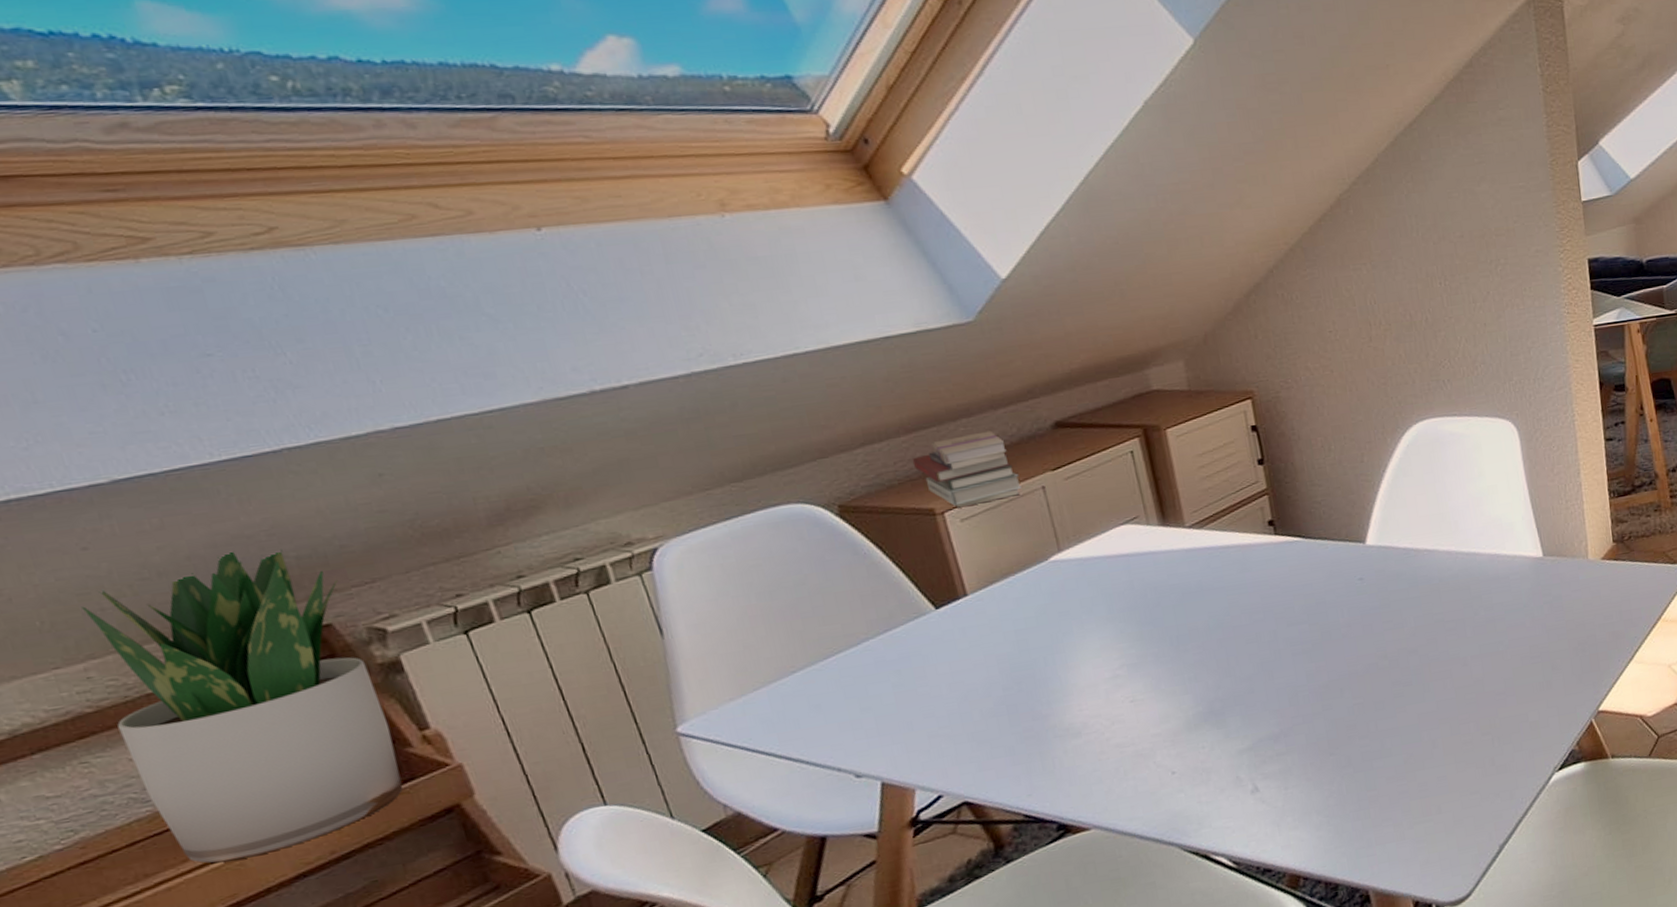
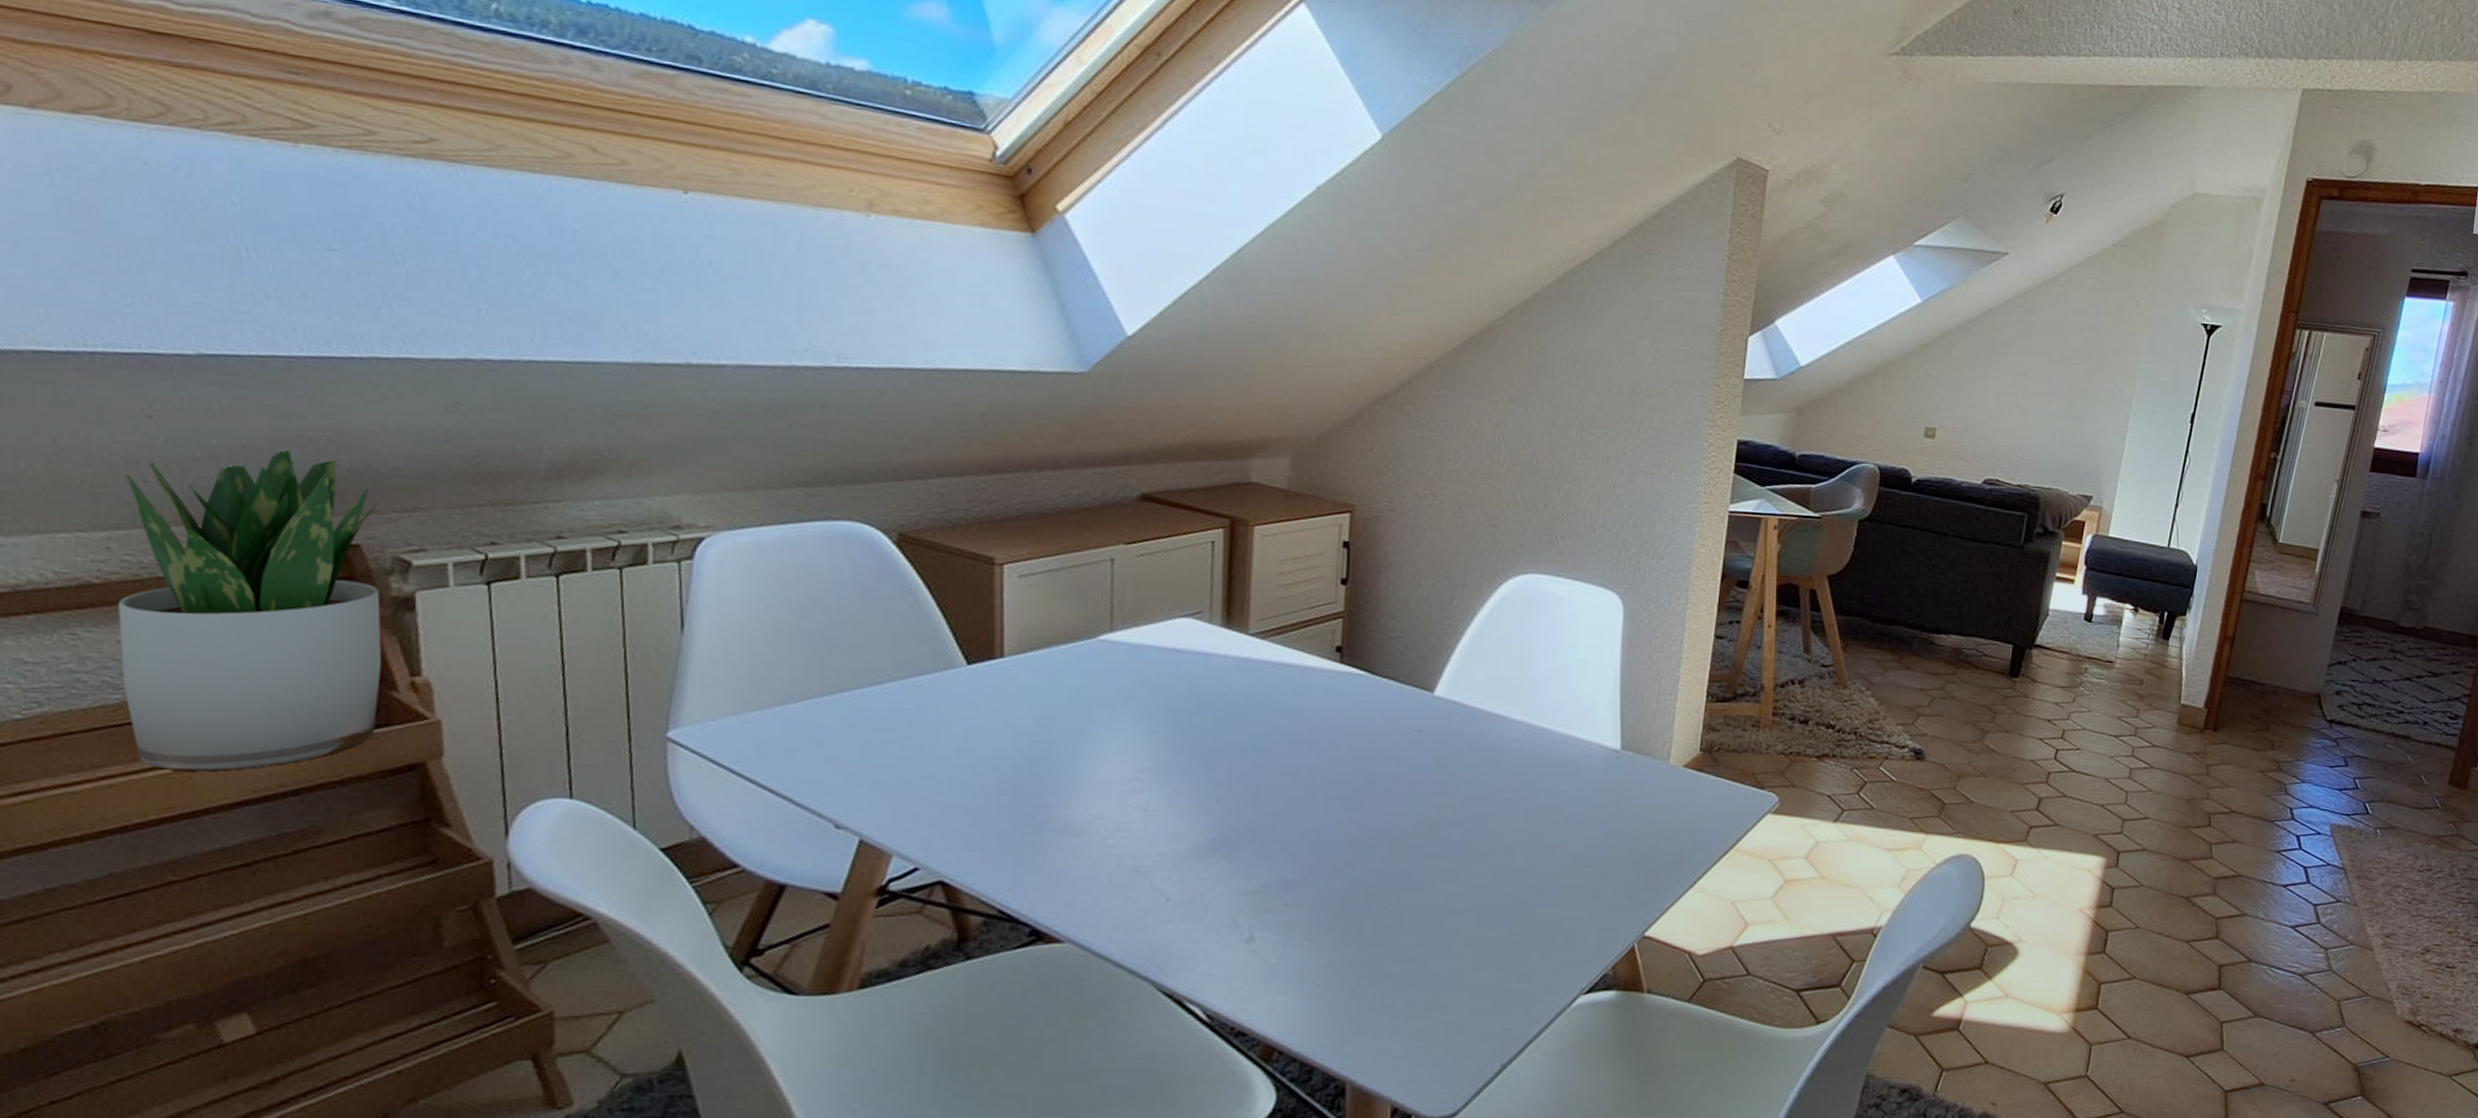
books: present [911,431,1022,508] -> none [986,487,1091,563]

